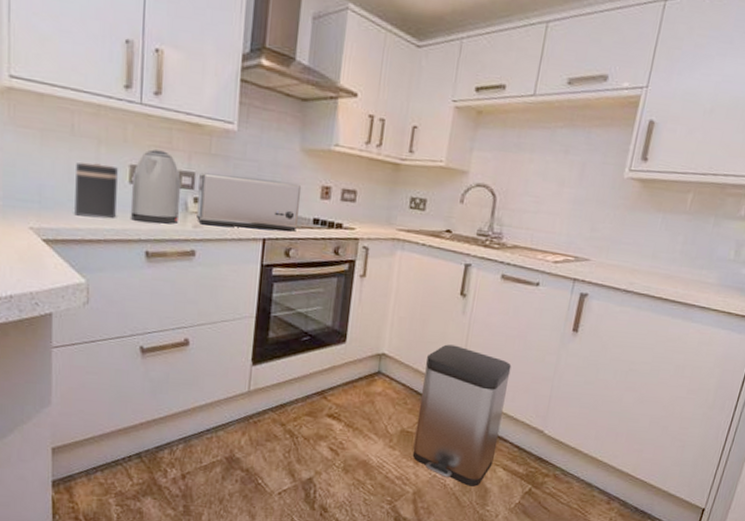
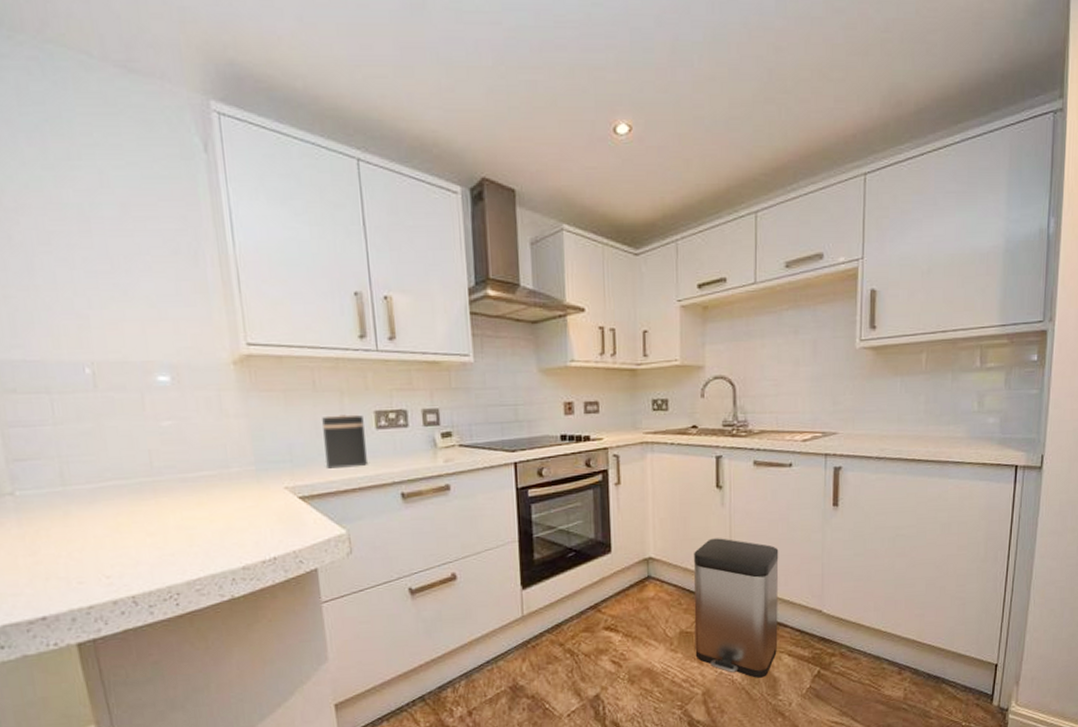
kettle: present [130,149,181,224] -> none [378,392,430,464]
toaster: present [197,172,302,232] -> none [443,404,547,458]

